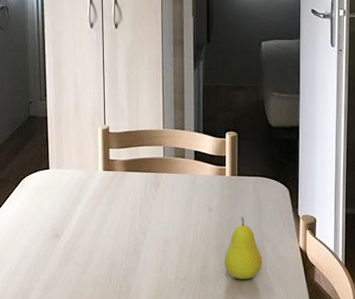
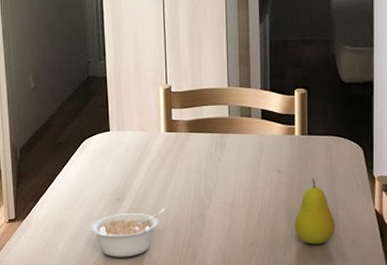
legume: none [28,243,103,291] -> present [90,208,167,257]

